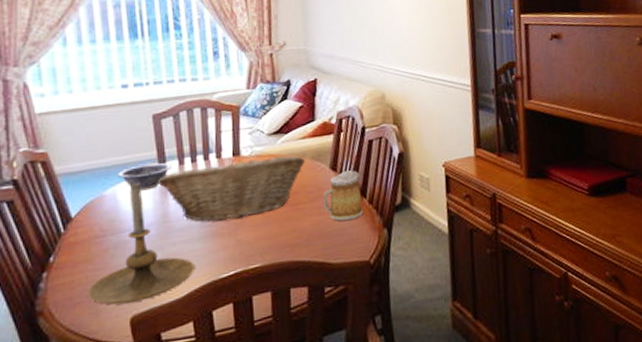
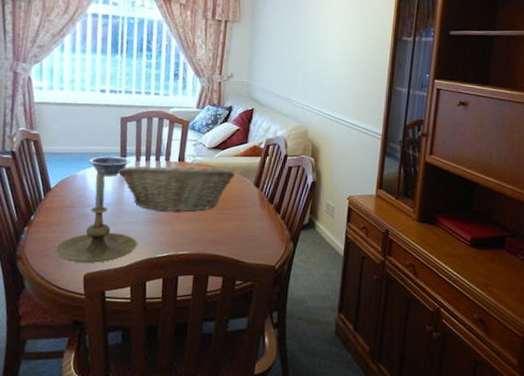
mug: present [323,170,363,222] -> none [245,189,277,230]

